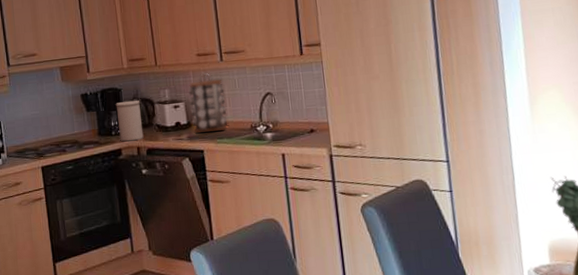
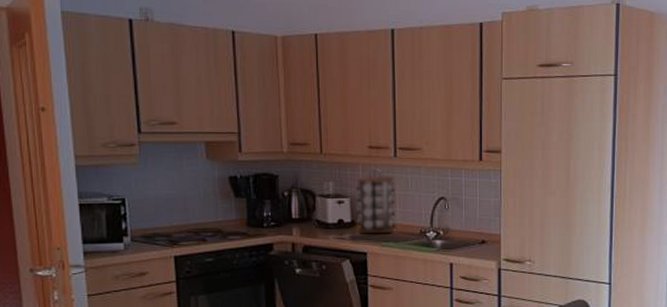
canister: present [116,100,144,142] -> none [270,190,301,236]

